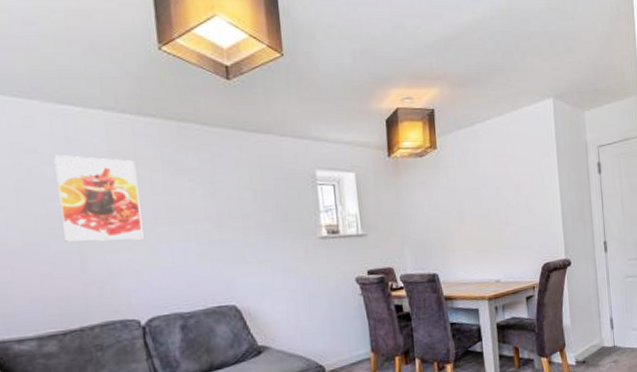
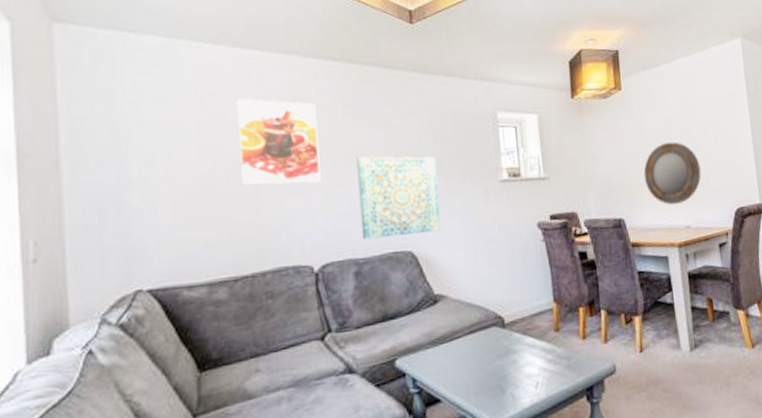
wall art: none [178,213,263,295] -> present [356,156,441,240]
home mirror: none [457,200,511,260] -> present [643,142,701,205]

